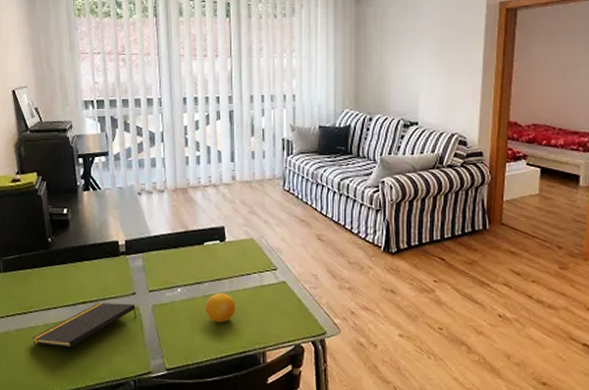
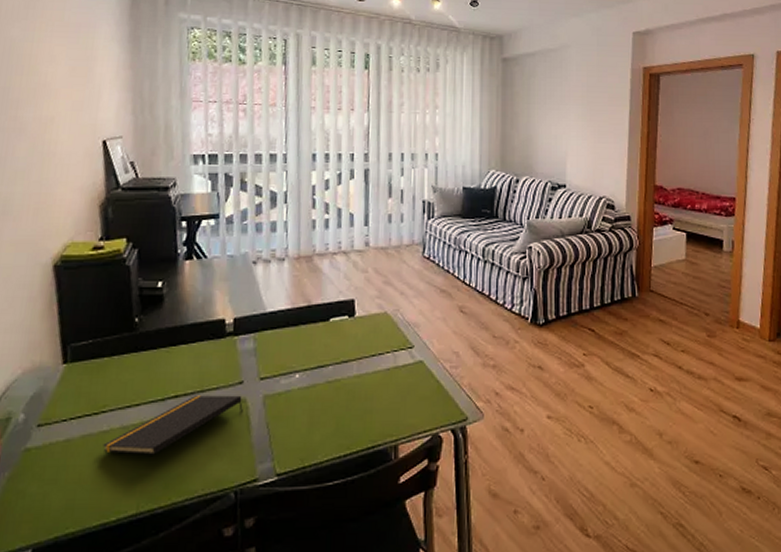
fruit: present [205,292,236,323] -> none [327,377,365,413]

